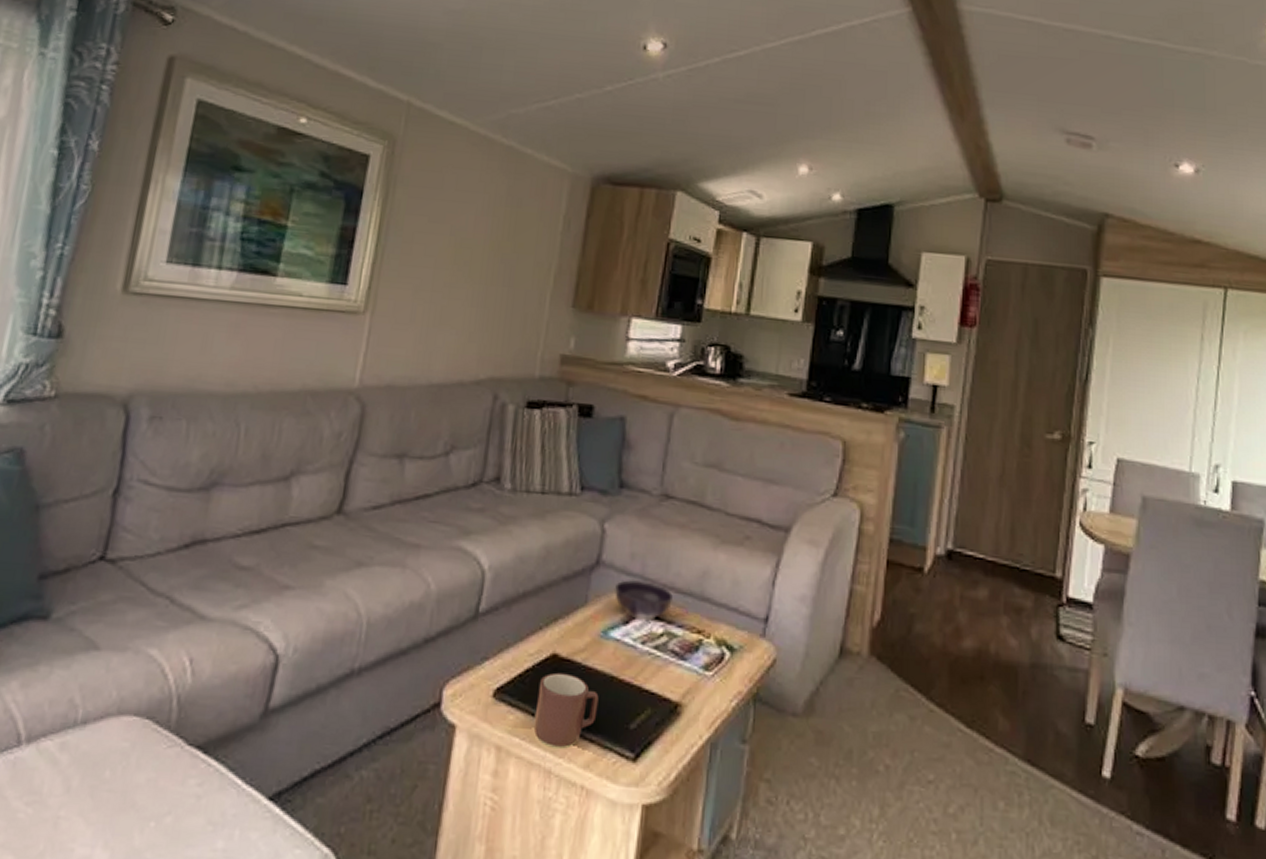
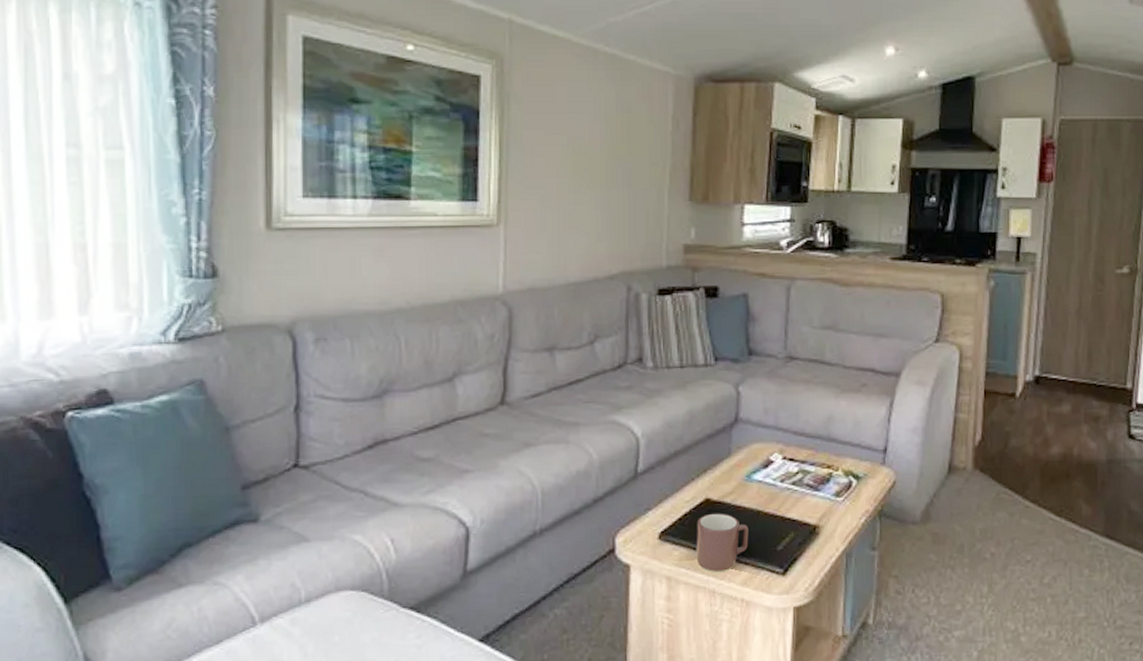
bowl: present [615,579,674,621] -> none [754,430,805,463]

